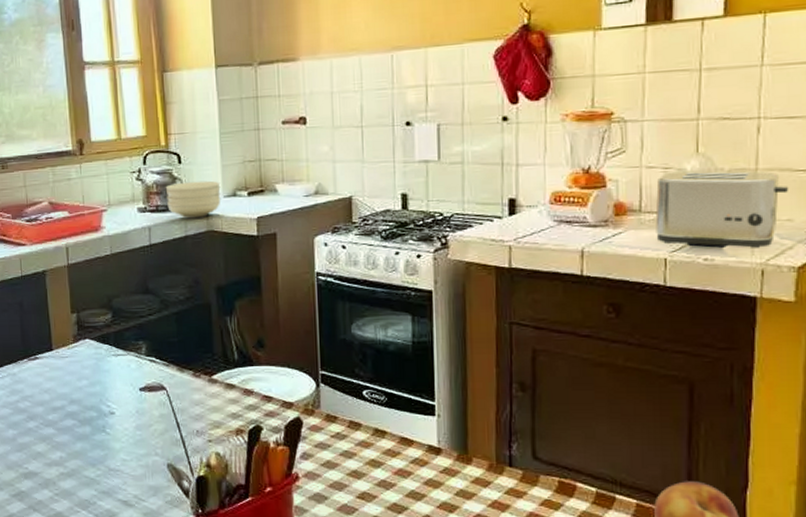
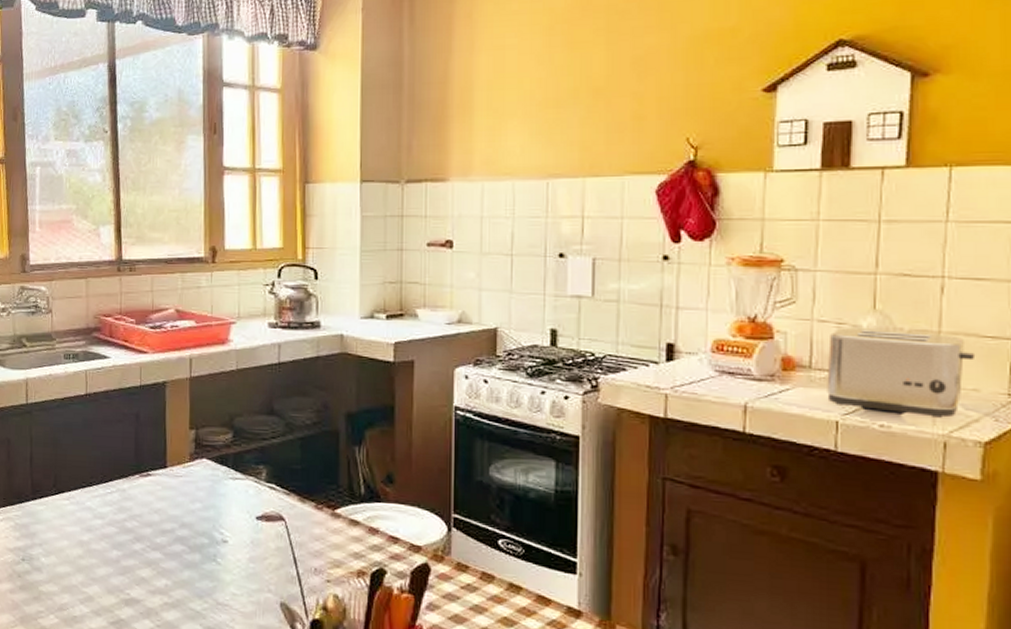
bowl: present [165,180,221,219] -> none [299,299,358,339]

